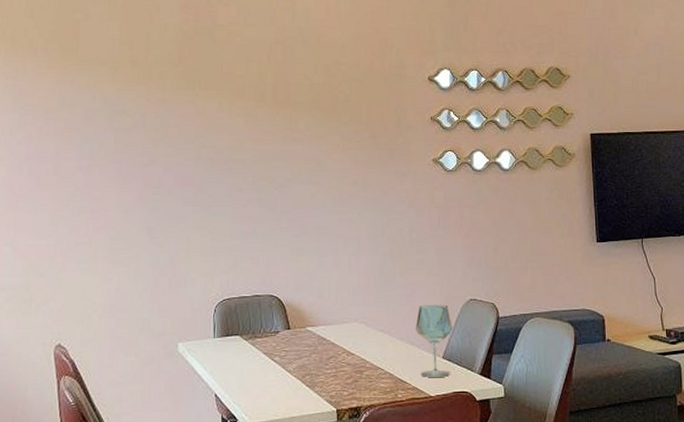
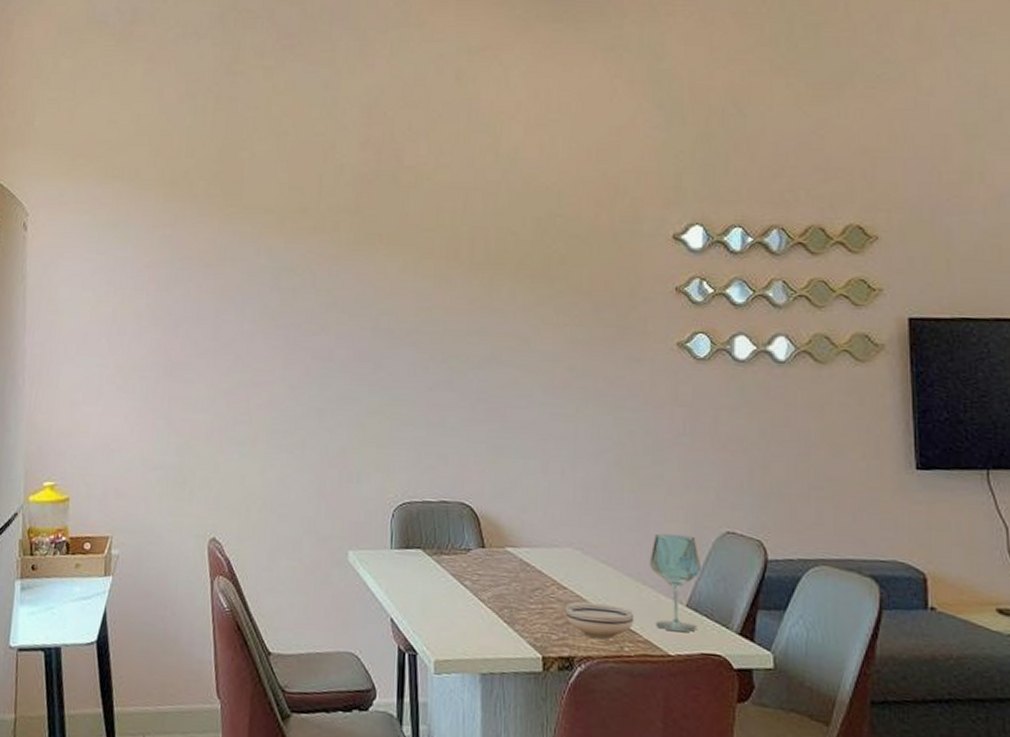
bowl: none [353,362,405,391] -> present [564,601,635,639]

